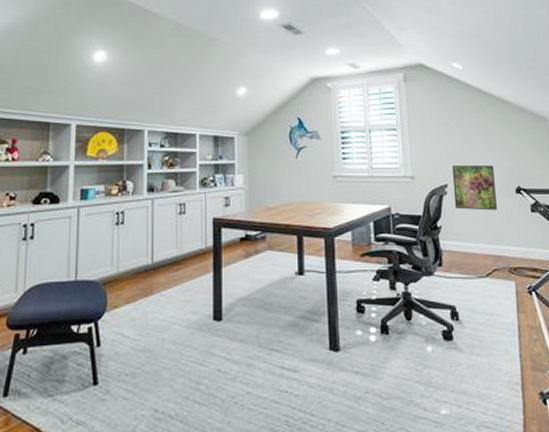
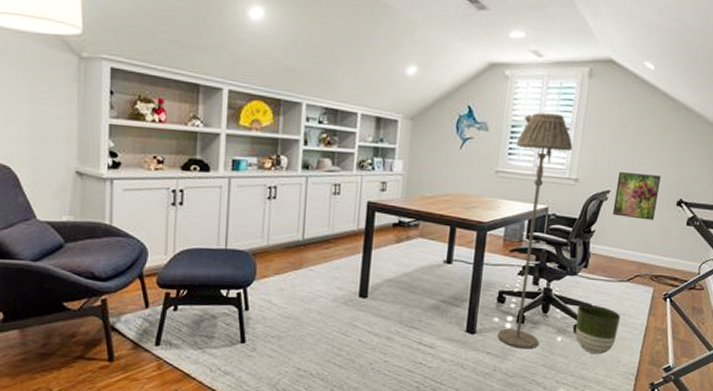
floor lamp: none [348,116,408,364] -> present [497,112,573,349]
planter: none [441,306,490,364] -> present [575,304,621,355]

